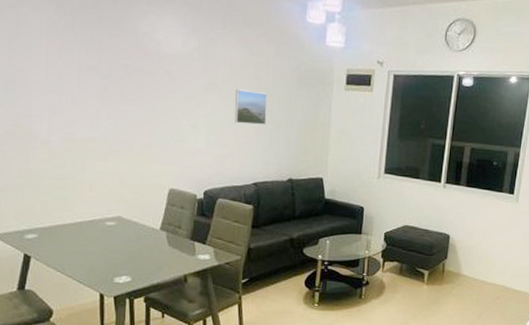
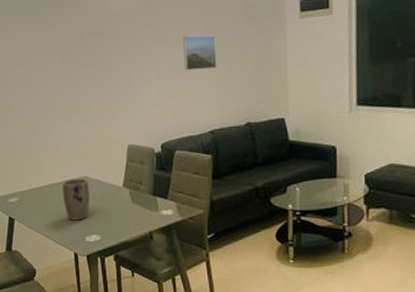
plant pot: none [92,218,122,261] -> present [62,178,90,221]

